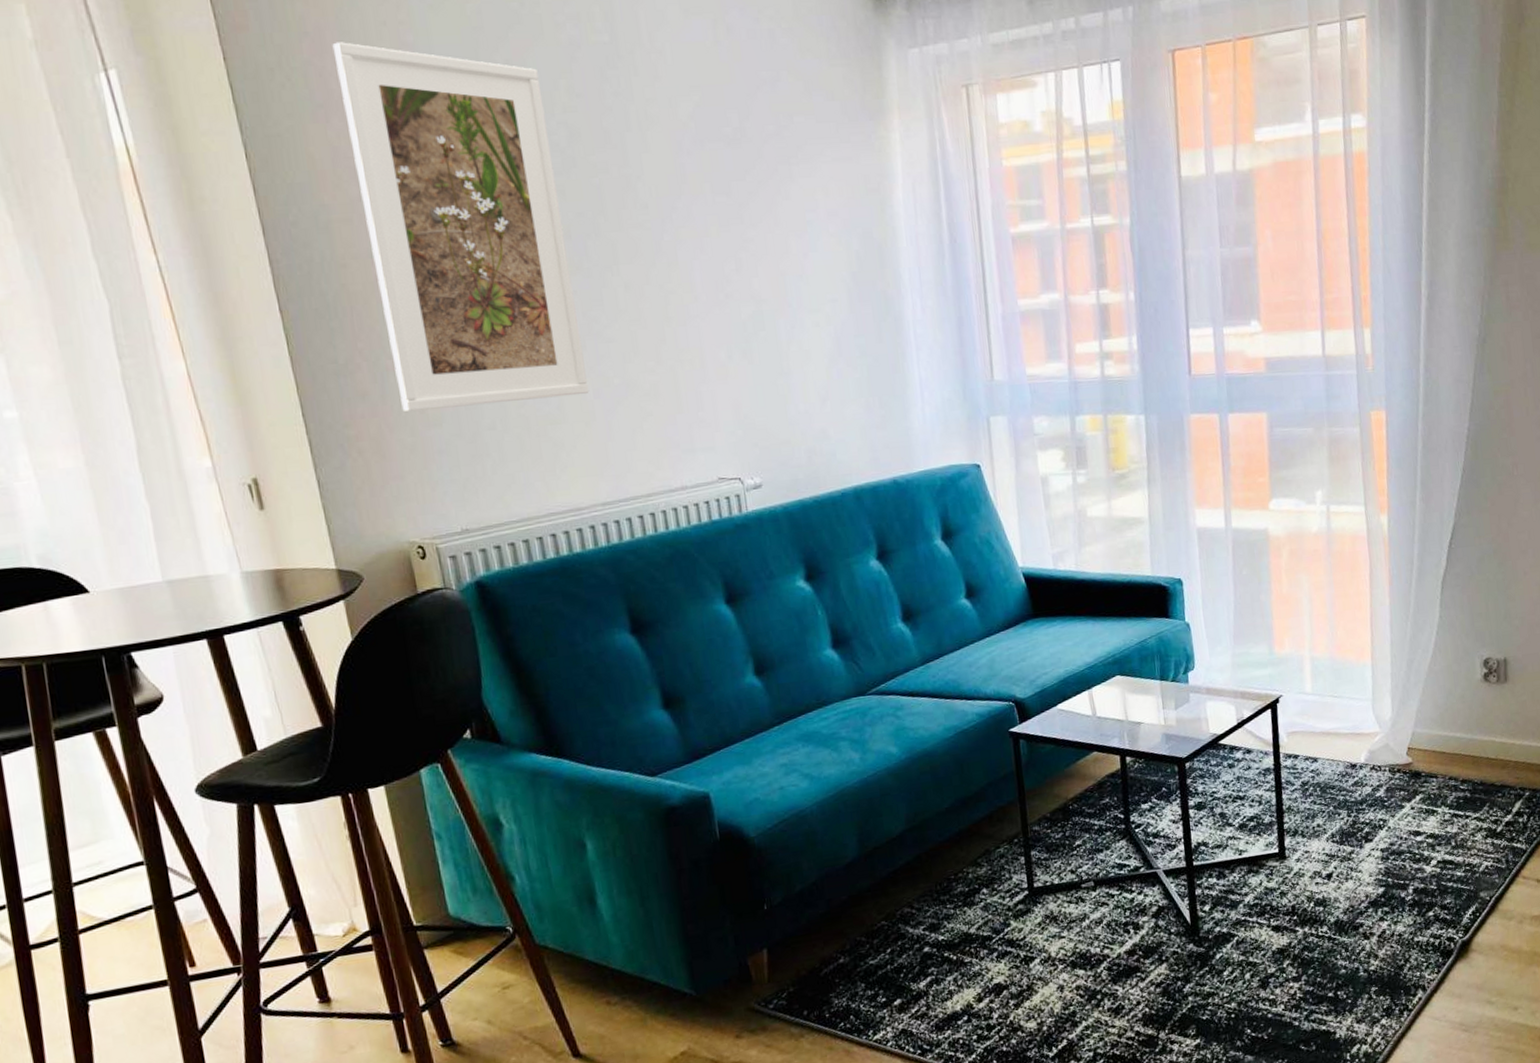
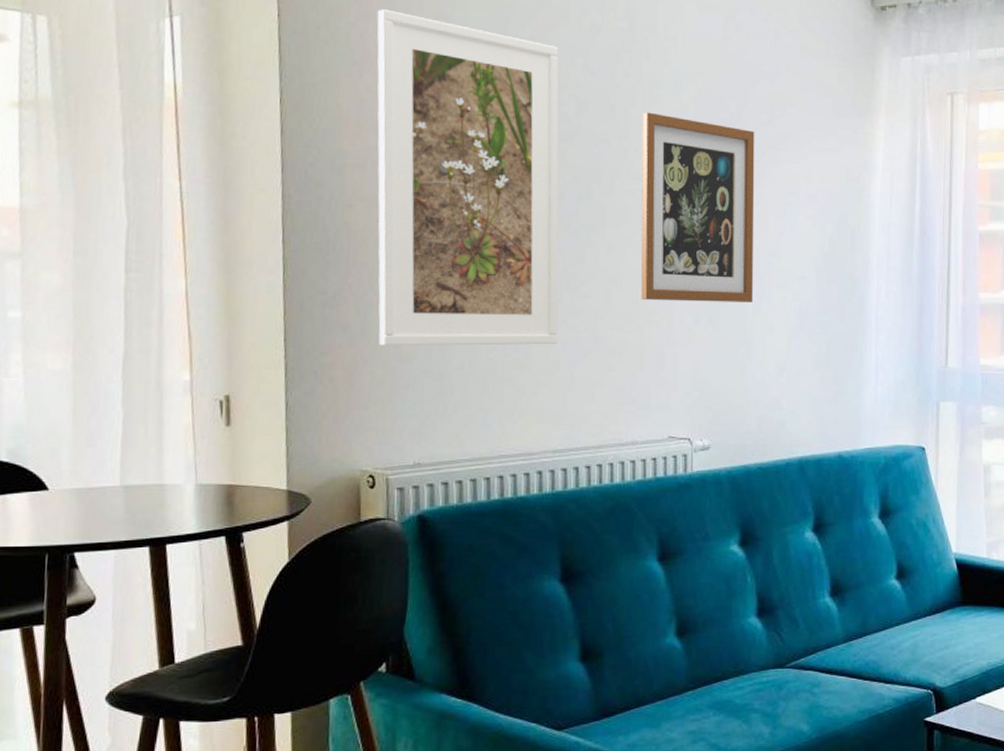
wall art: none [639,134,785,339] -> present [640,112,755,302]

